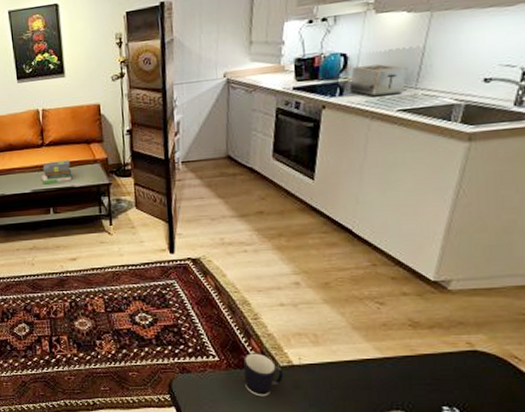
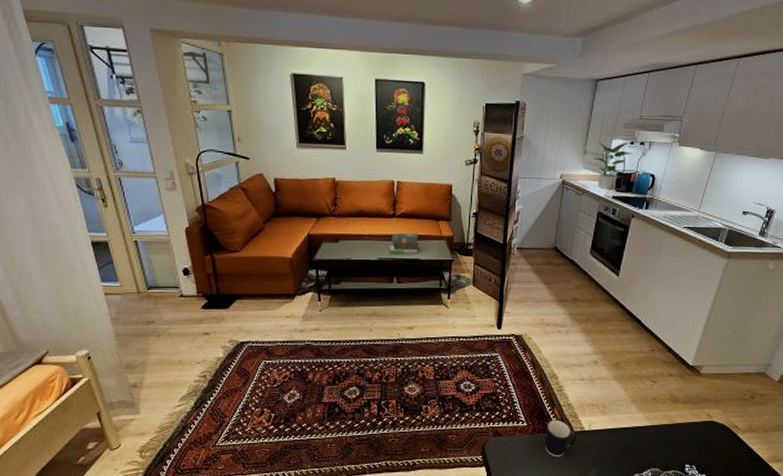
potted plant: none [262,21,314,82] -> present [593,142,633,190]
toaster: present [349,64,407,97] -> none [653,187,695,214]

